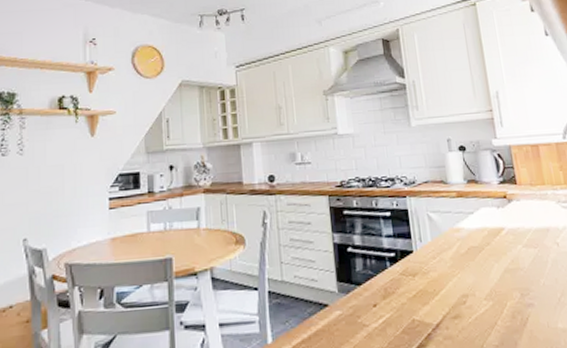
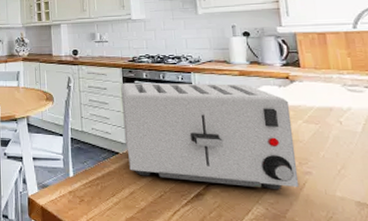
toaster: none [328,206,523,332] -> present [121,82,300,190]

